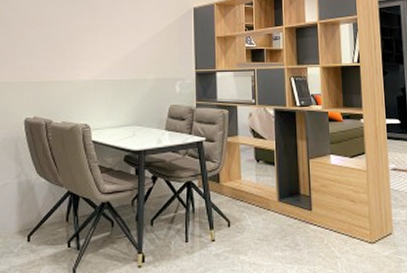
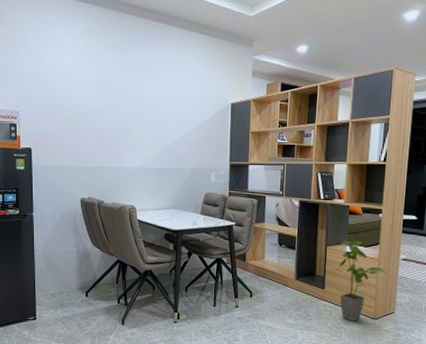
house plant: none [323,151,377,248] -> present [338,240,386,322]

